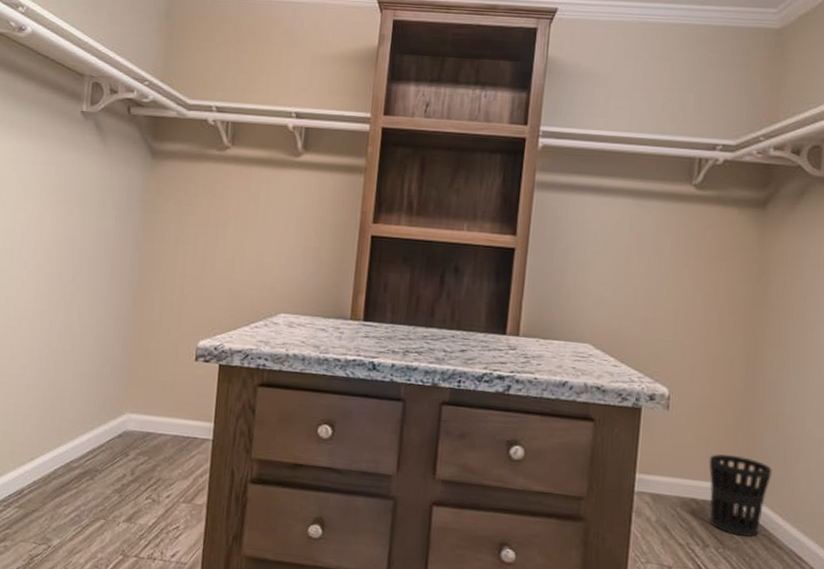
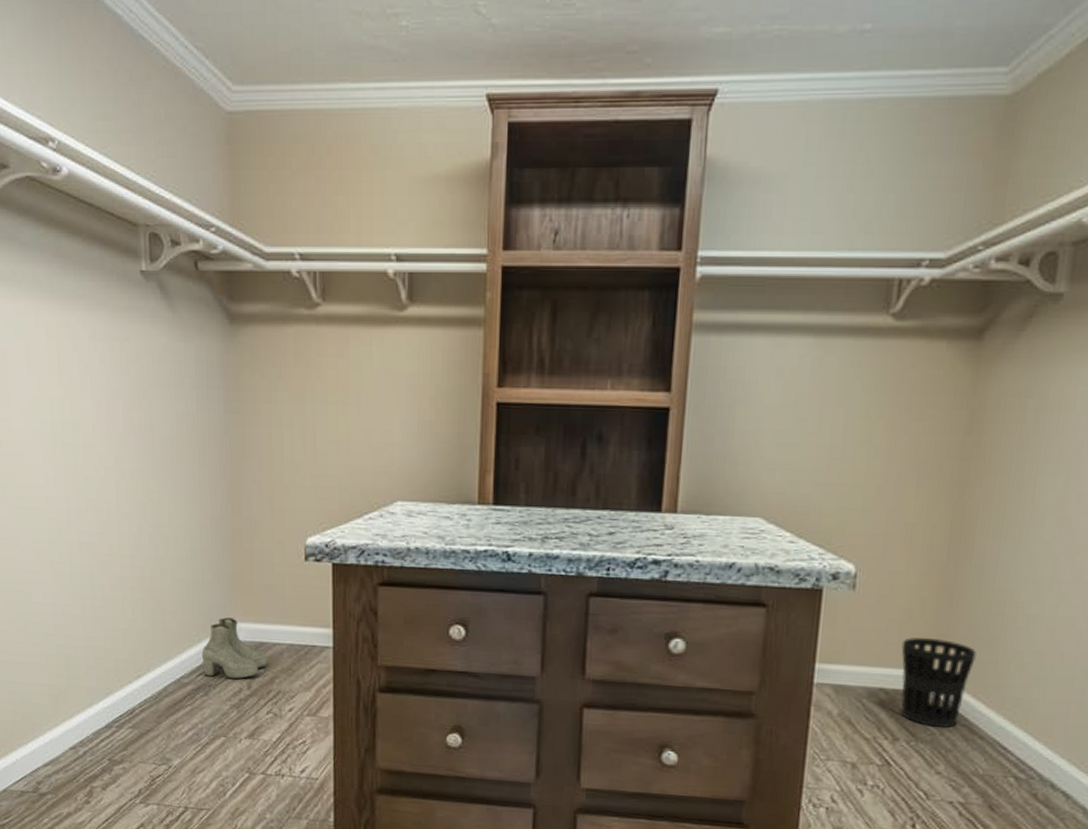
boots: none [92,408,152,466] -> present [201,617,267,679]

